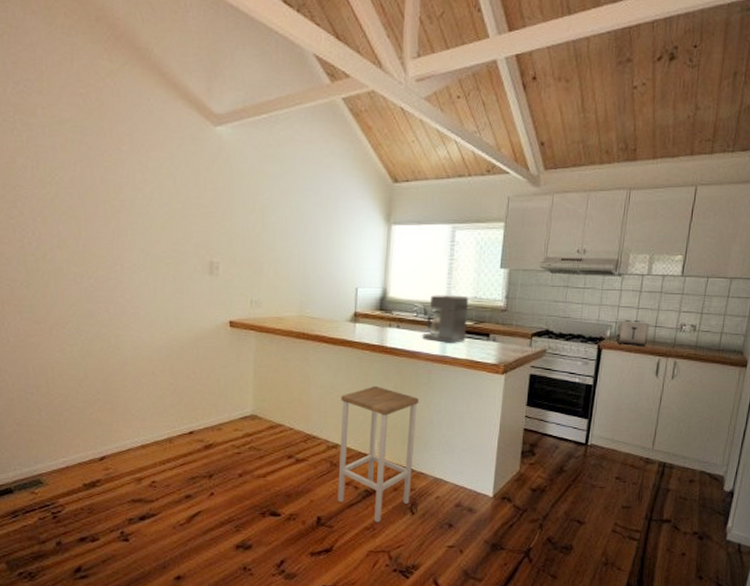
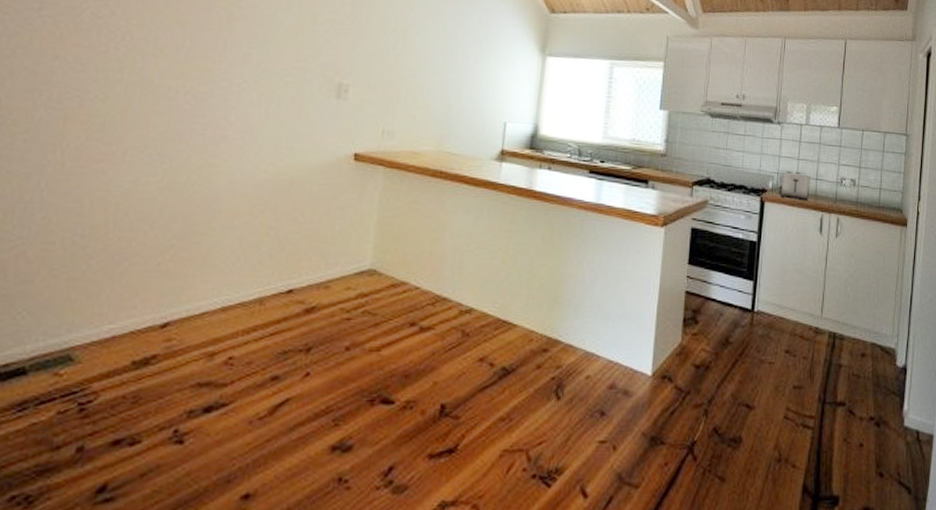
bar stool: present [338,385,419,523] -> none [468,236,570,412]
coffee maker: present [422,295,469,343] -> none [576,134,627,190]

